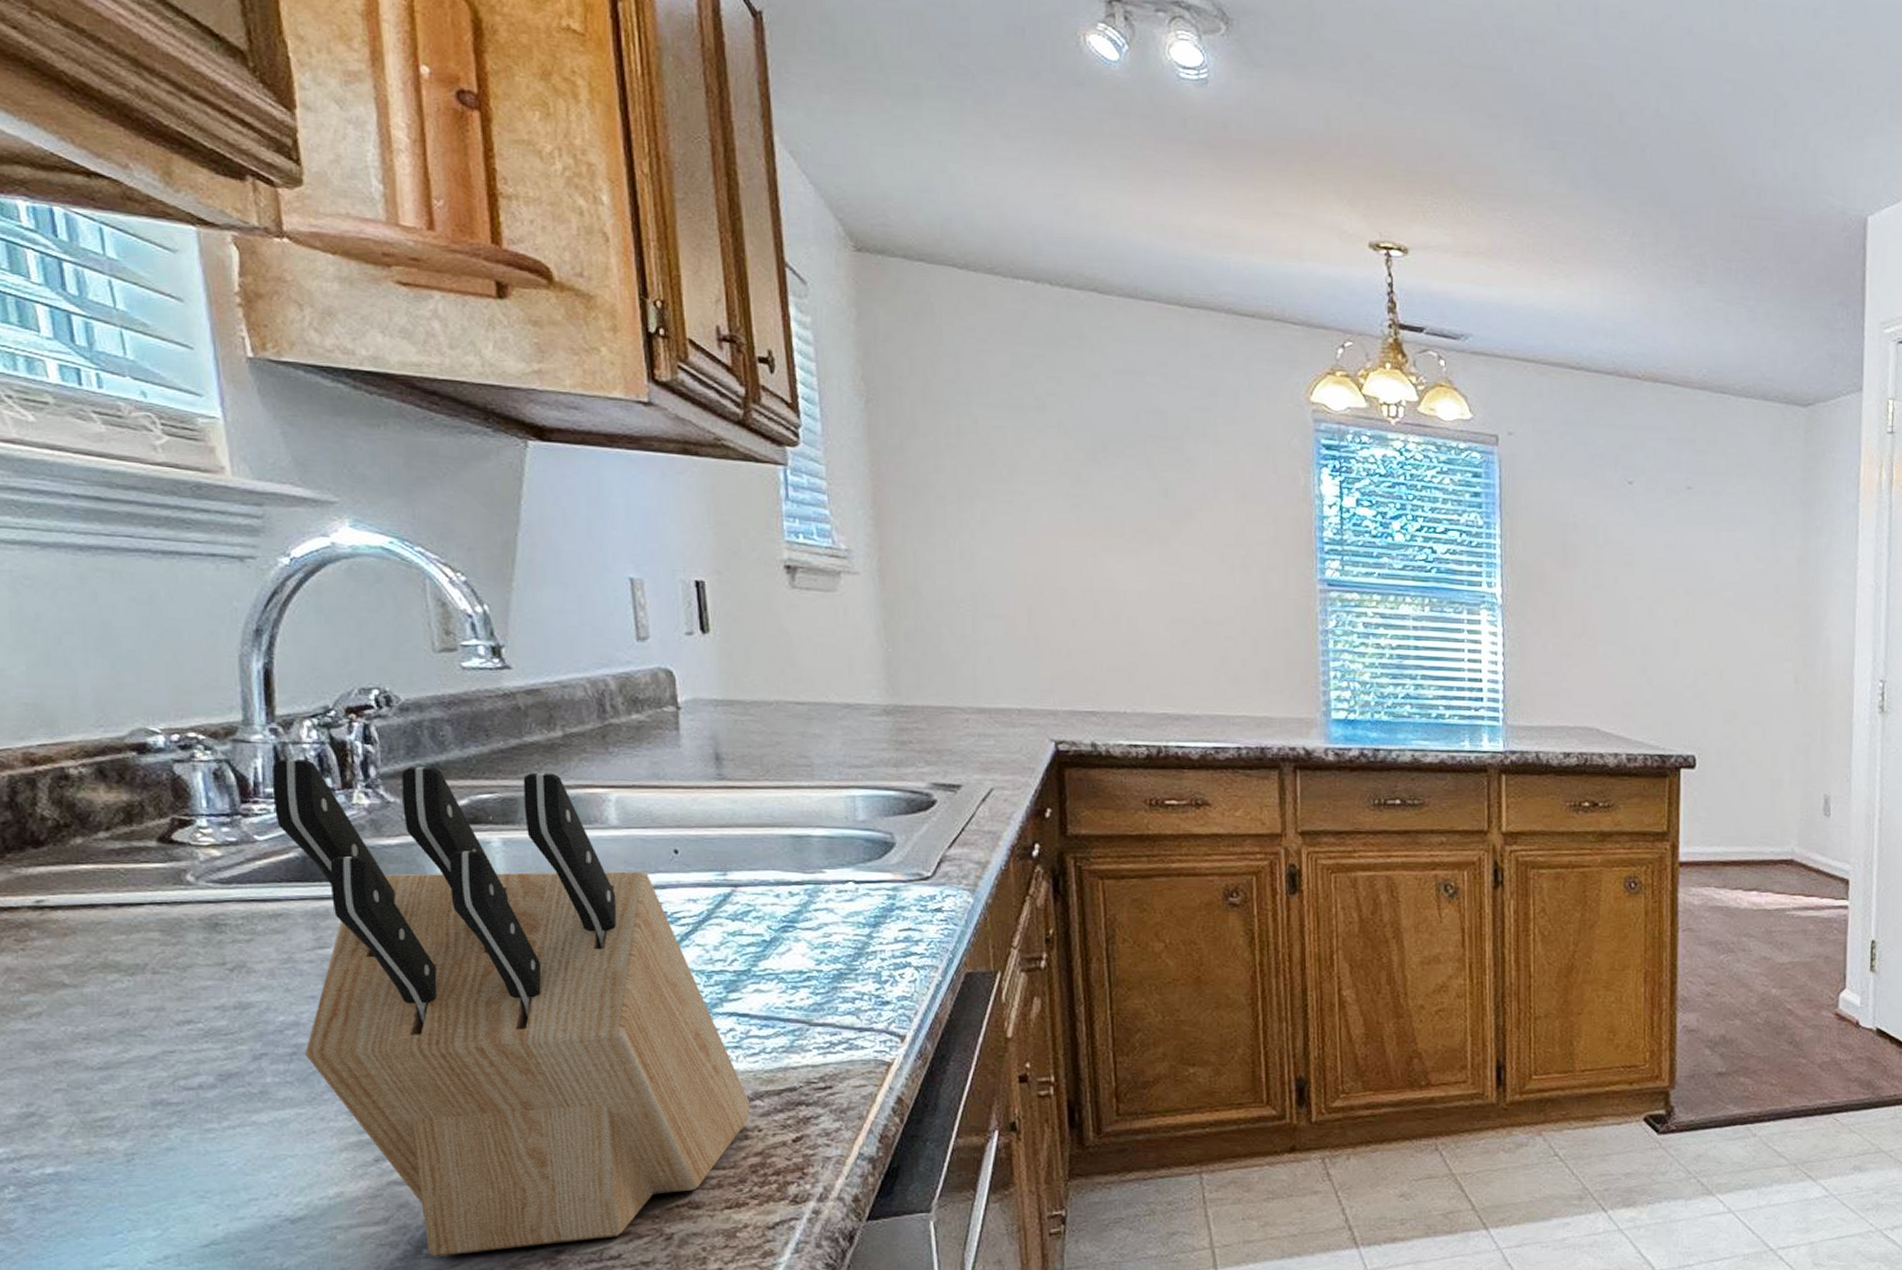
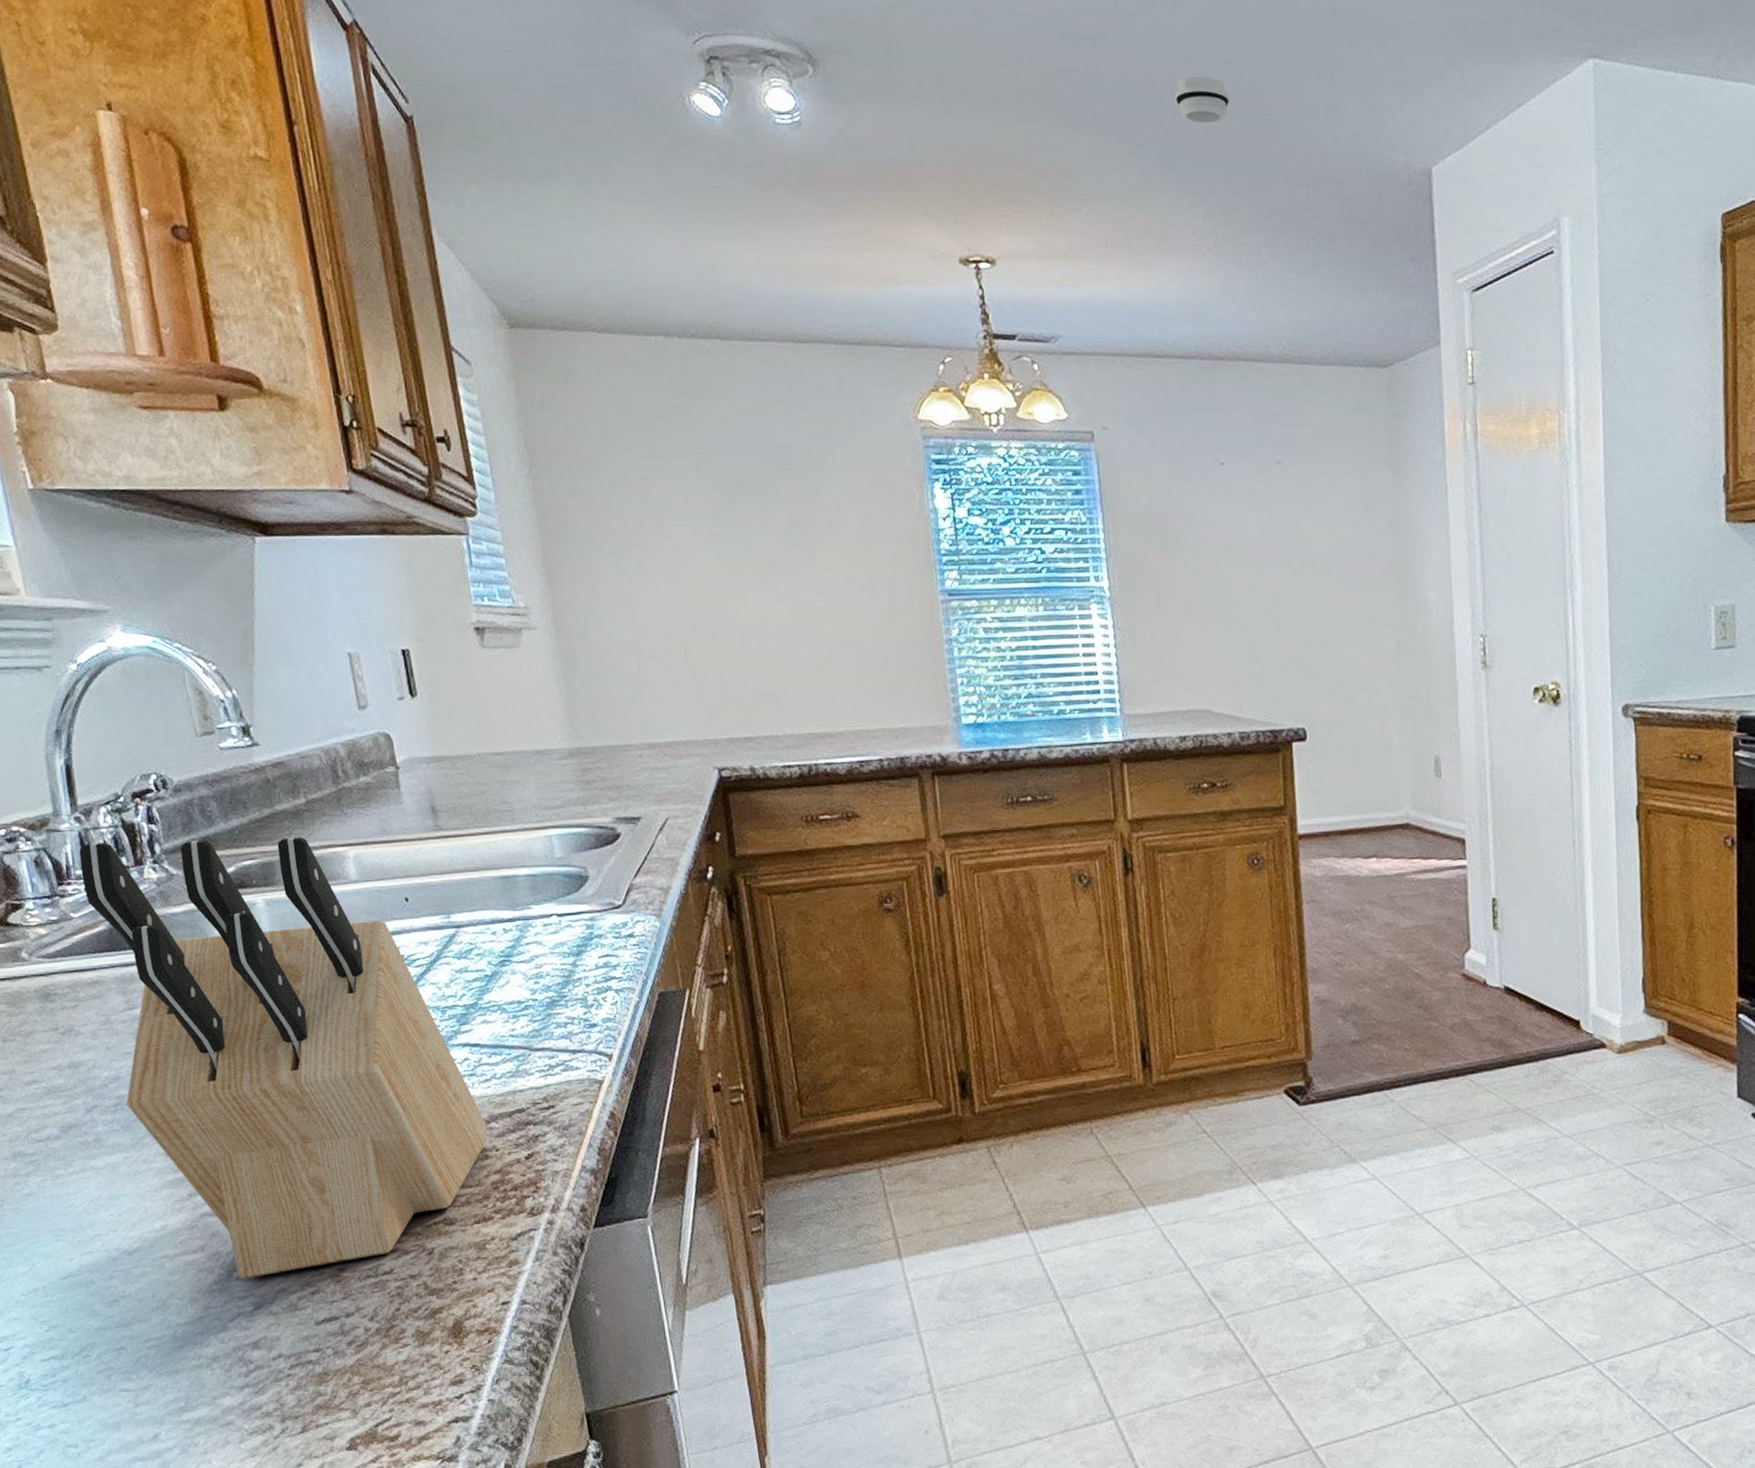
smoke detector: none [1612,93,1668,143] -> present [1175,76,1230,123]

